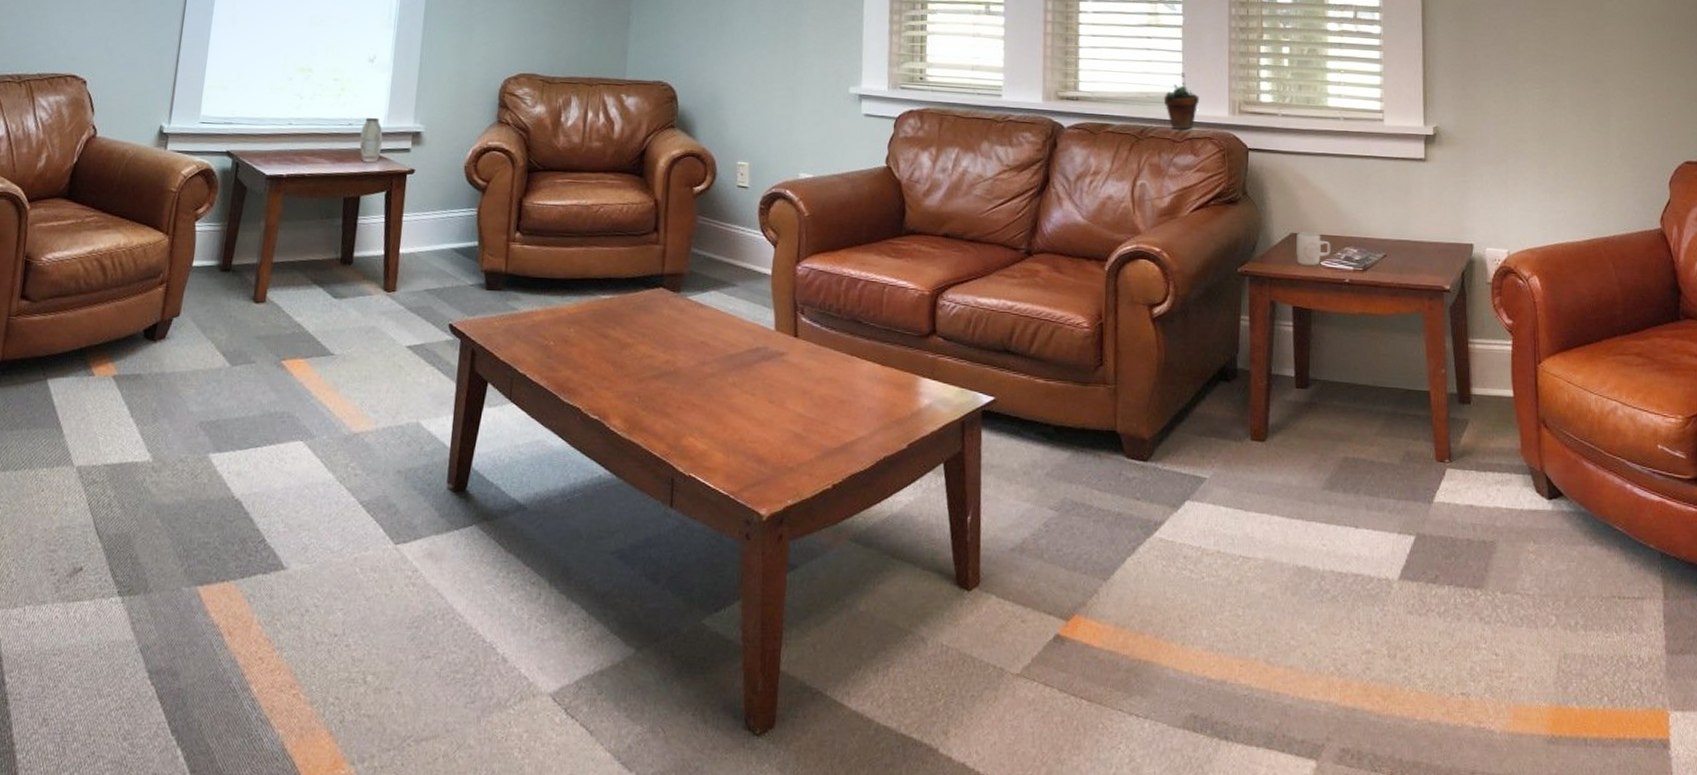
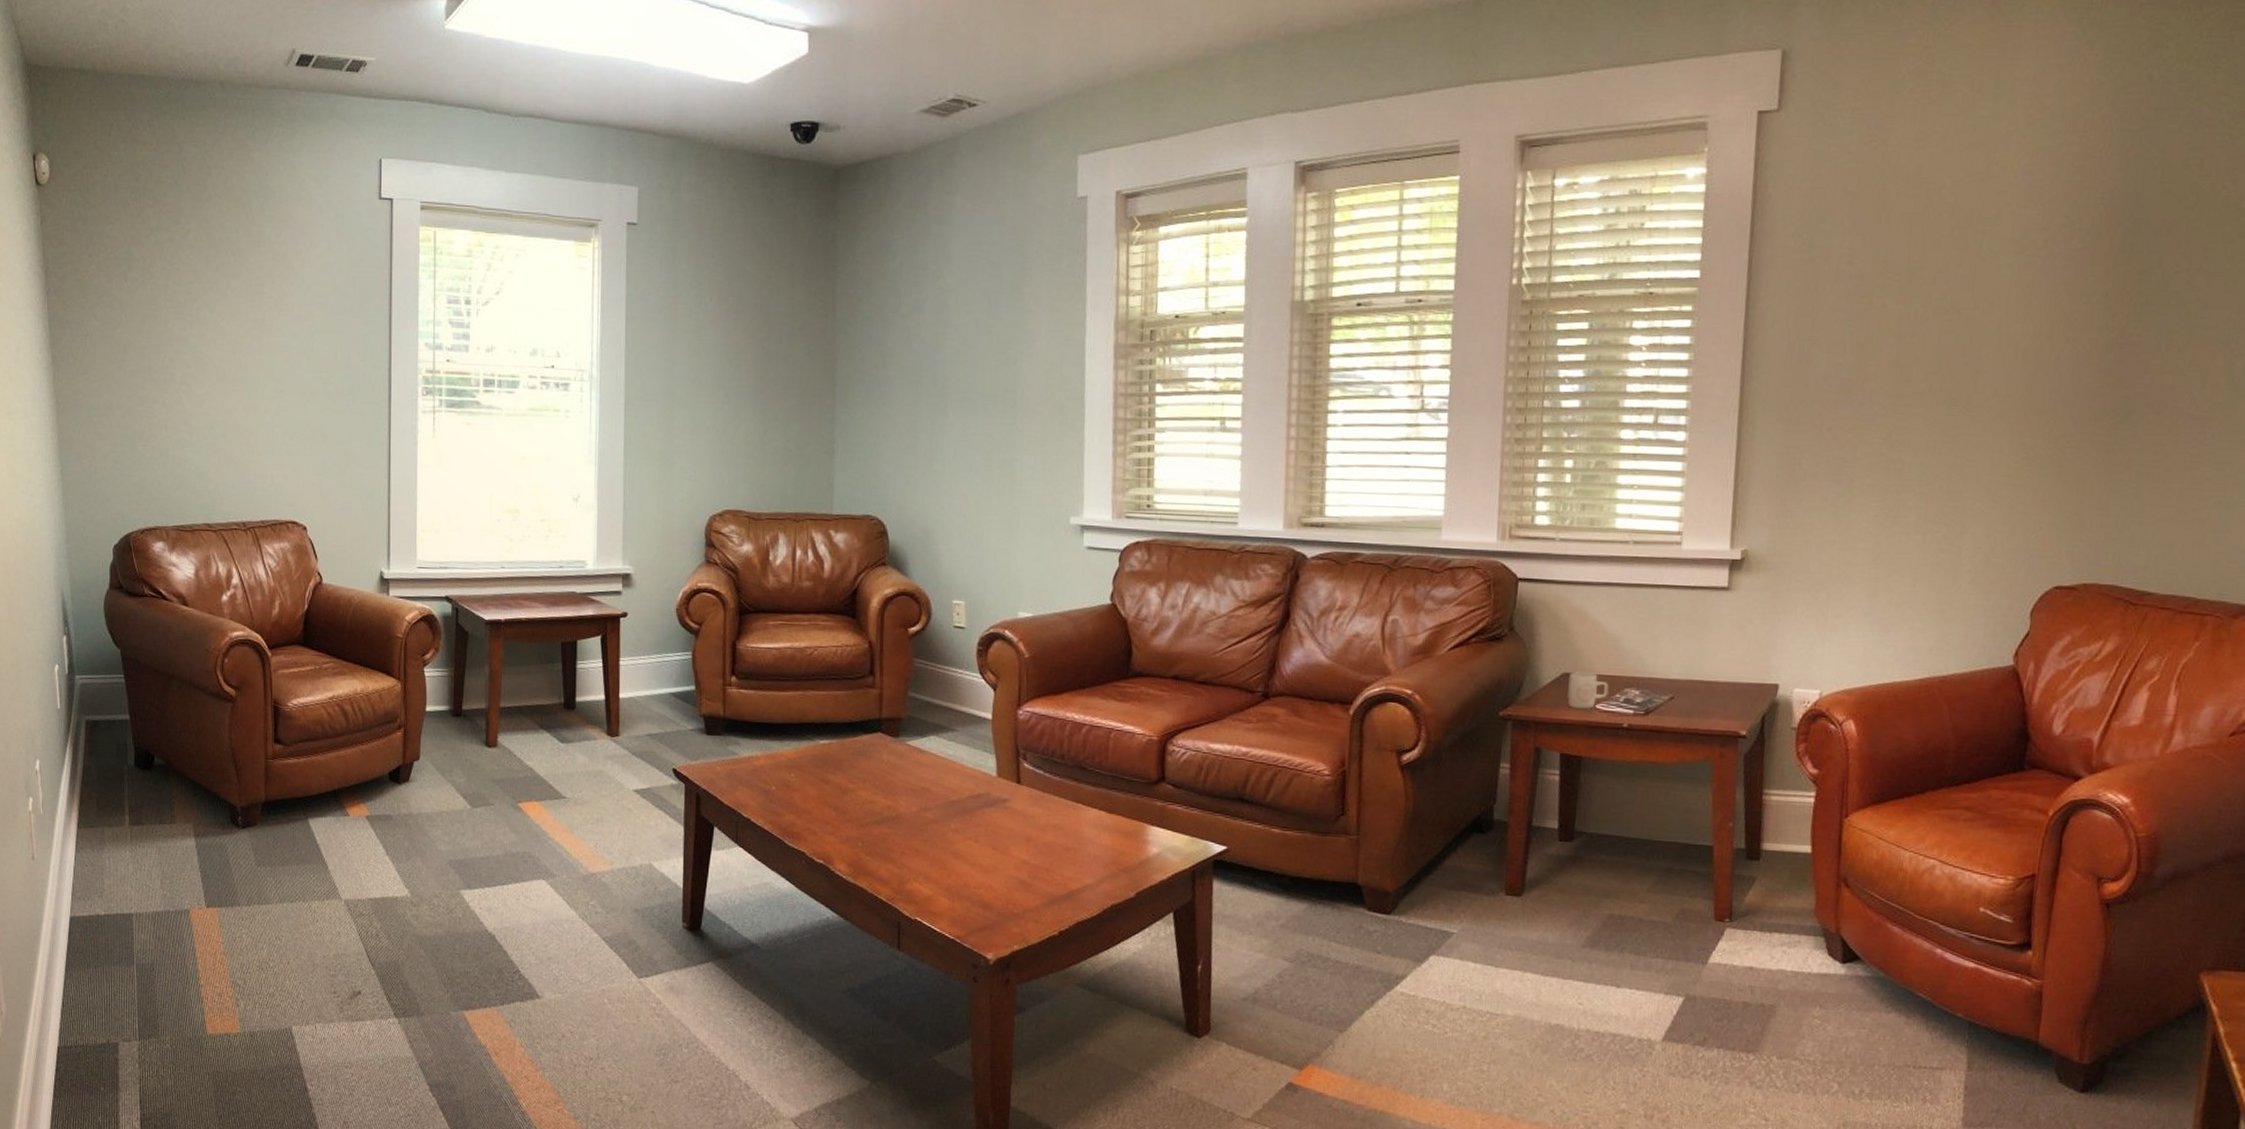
vase: present [359,117,383,163] -> none [572,559,593,607]
succulent plant: present [1163,71,1199,130] -> none [1422,491,1463,558]

